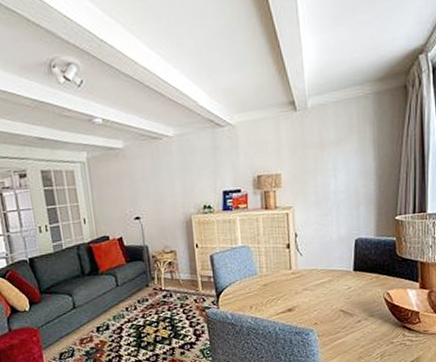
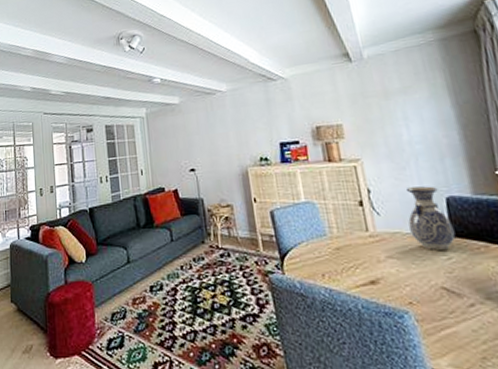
vase: none [324,230,357,283] -> present [405,186,456,252]

